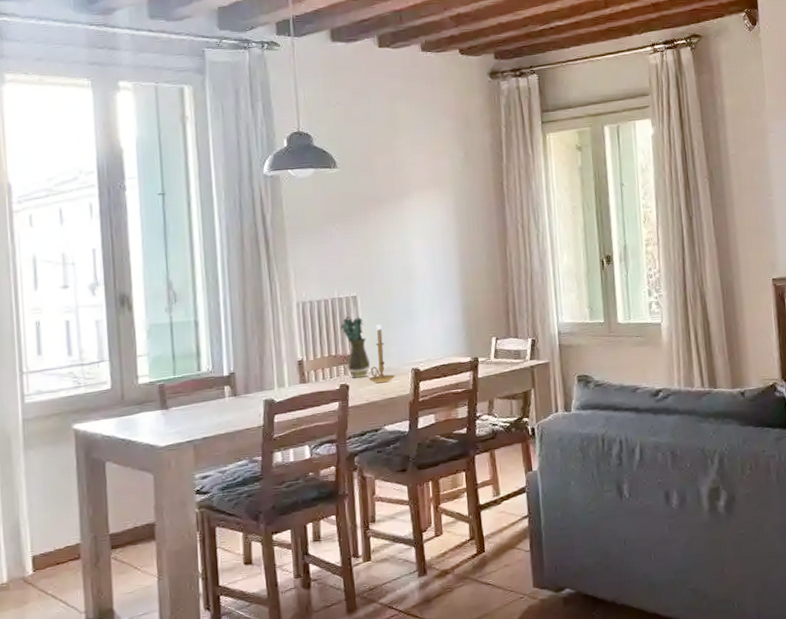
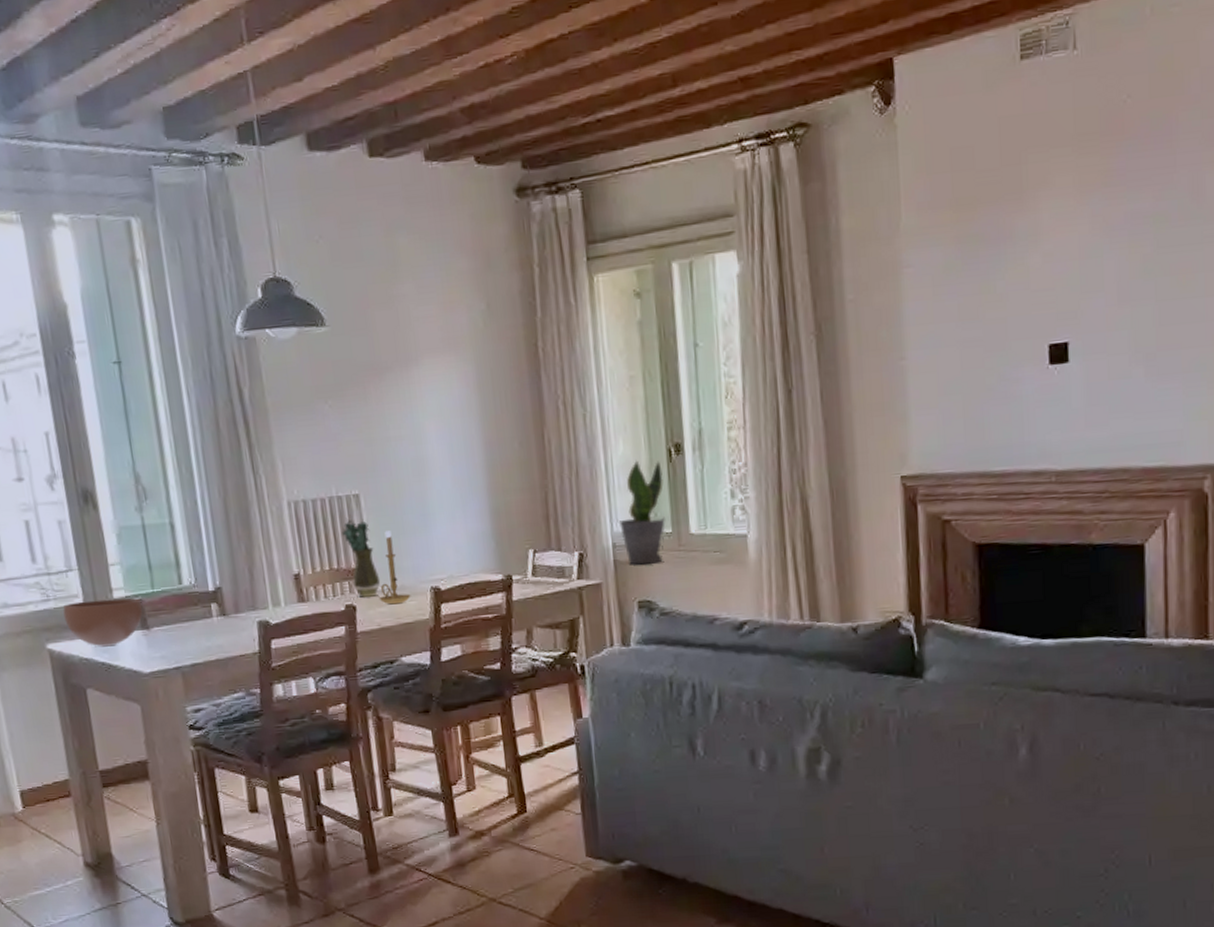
bowl: none [92,383,164,426] -> present [63,598,143,647]
potted plant: none [563,268,599,348] -> present [618,460,665,566]

